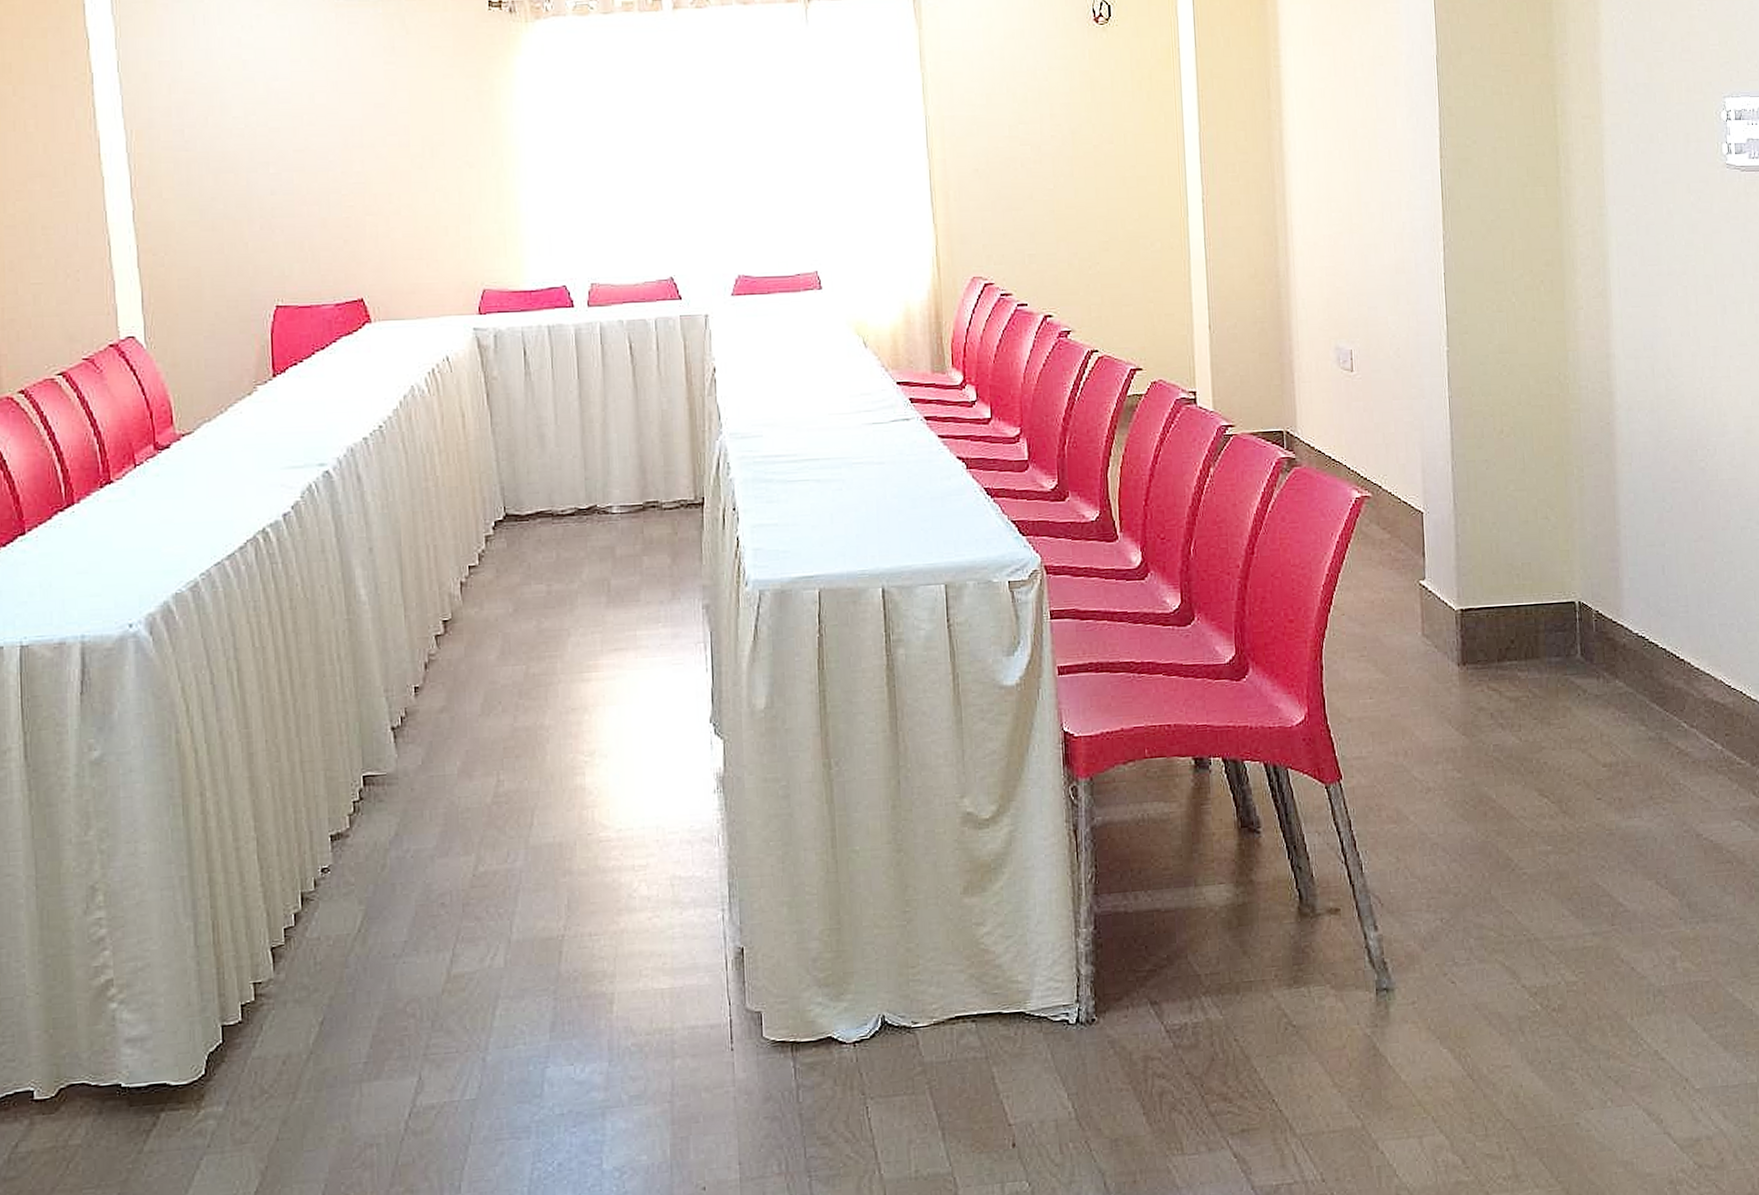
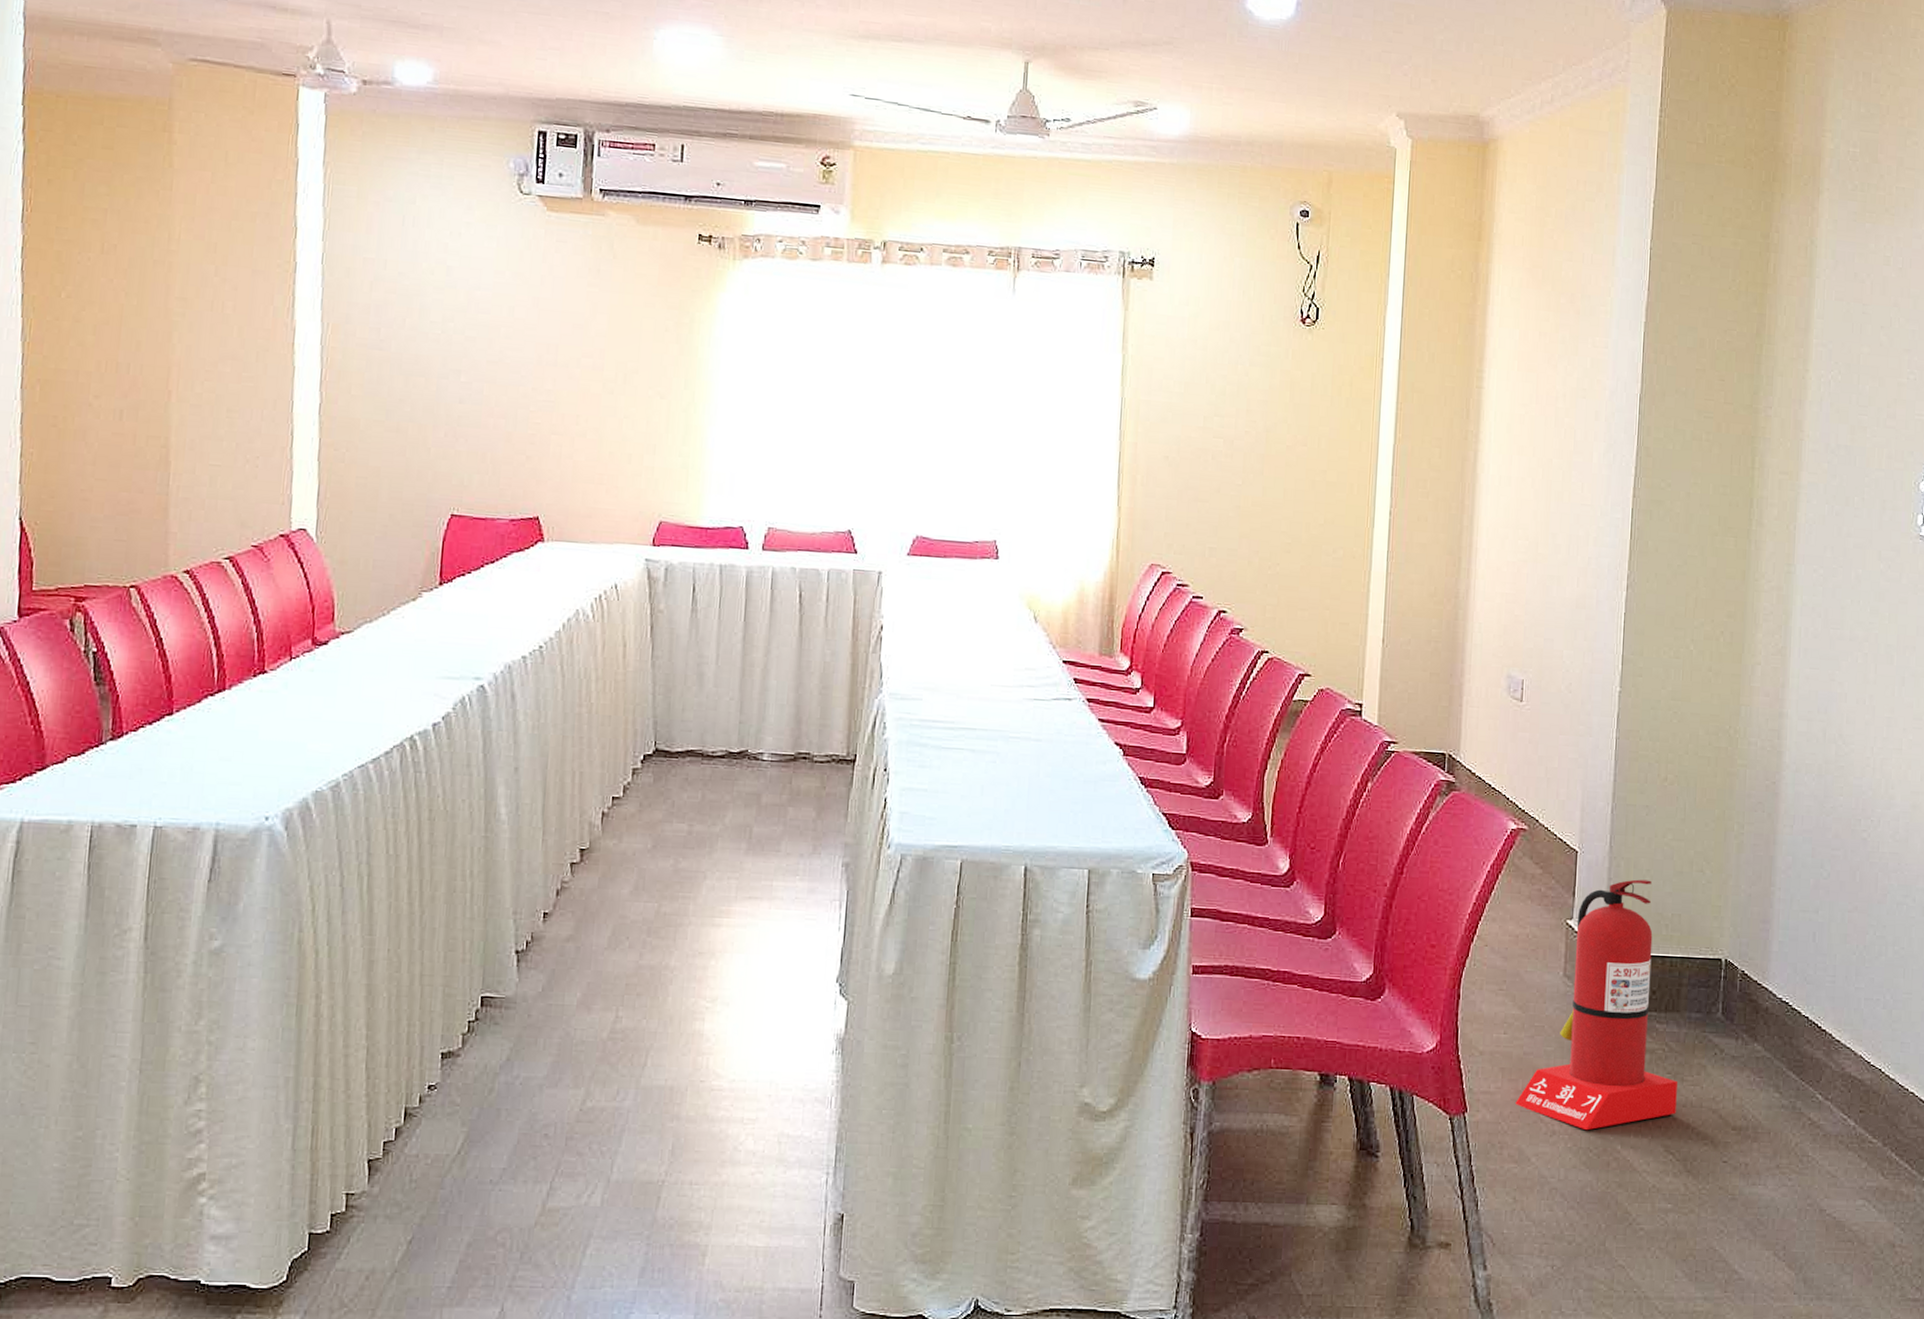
fire extinguisher: none [1388,532,1546,784] -> present [1515,879,1677,1131]

